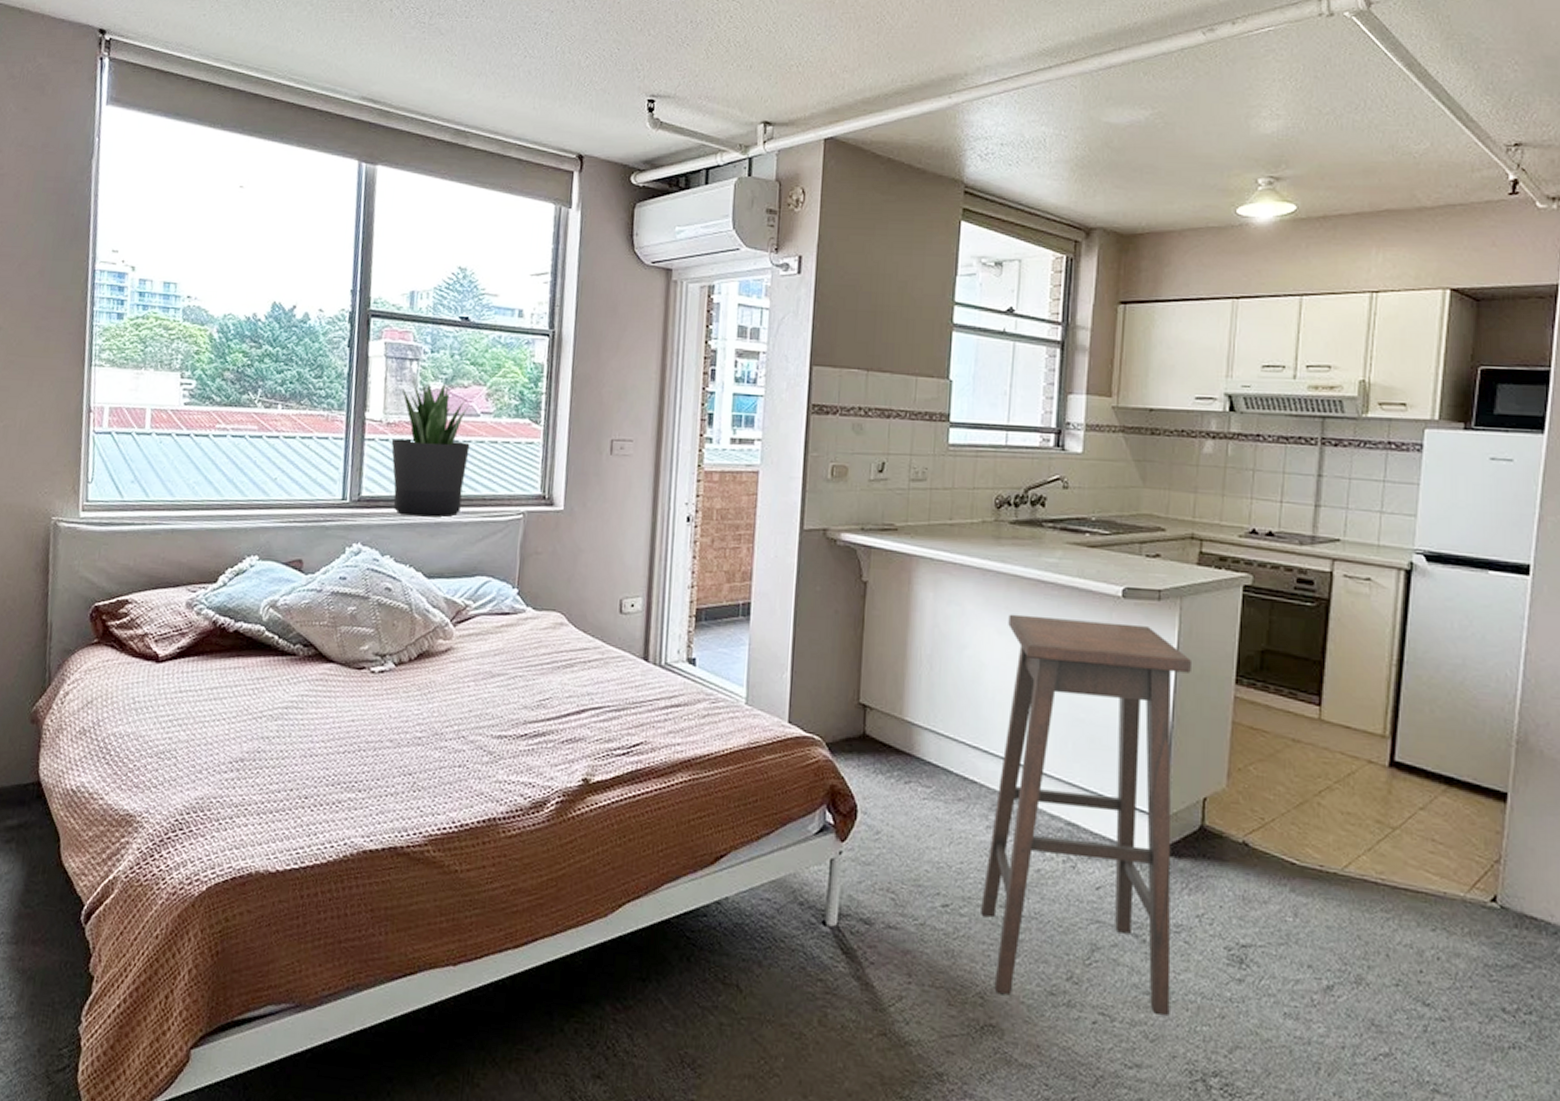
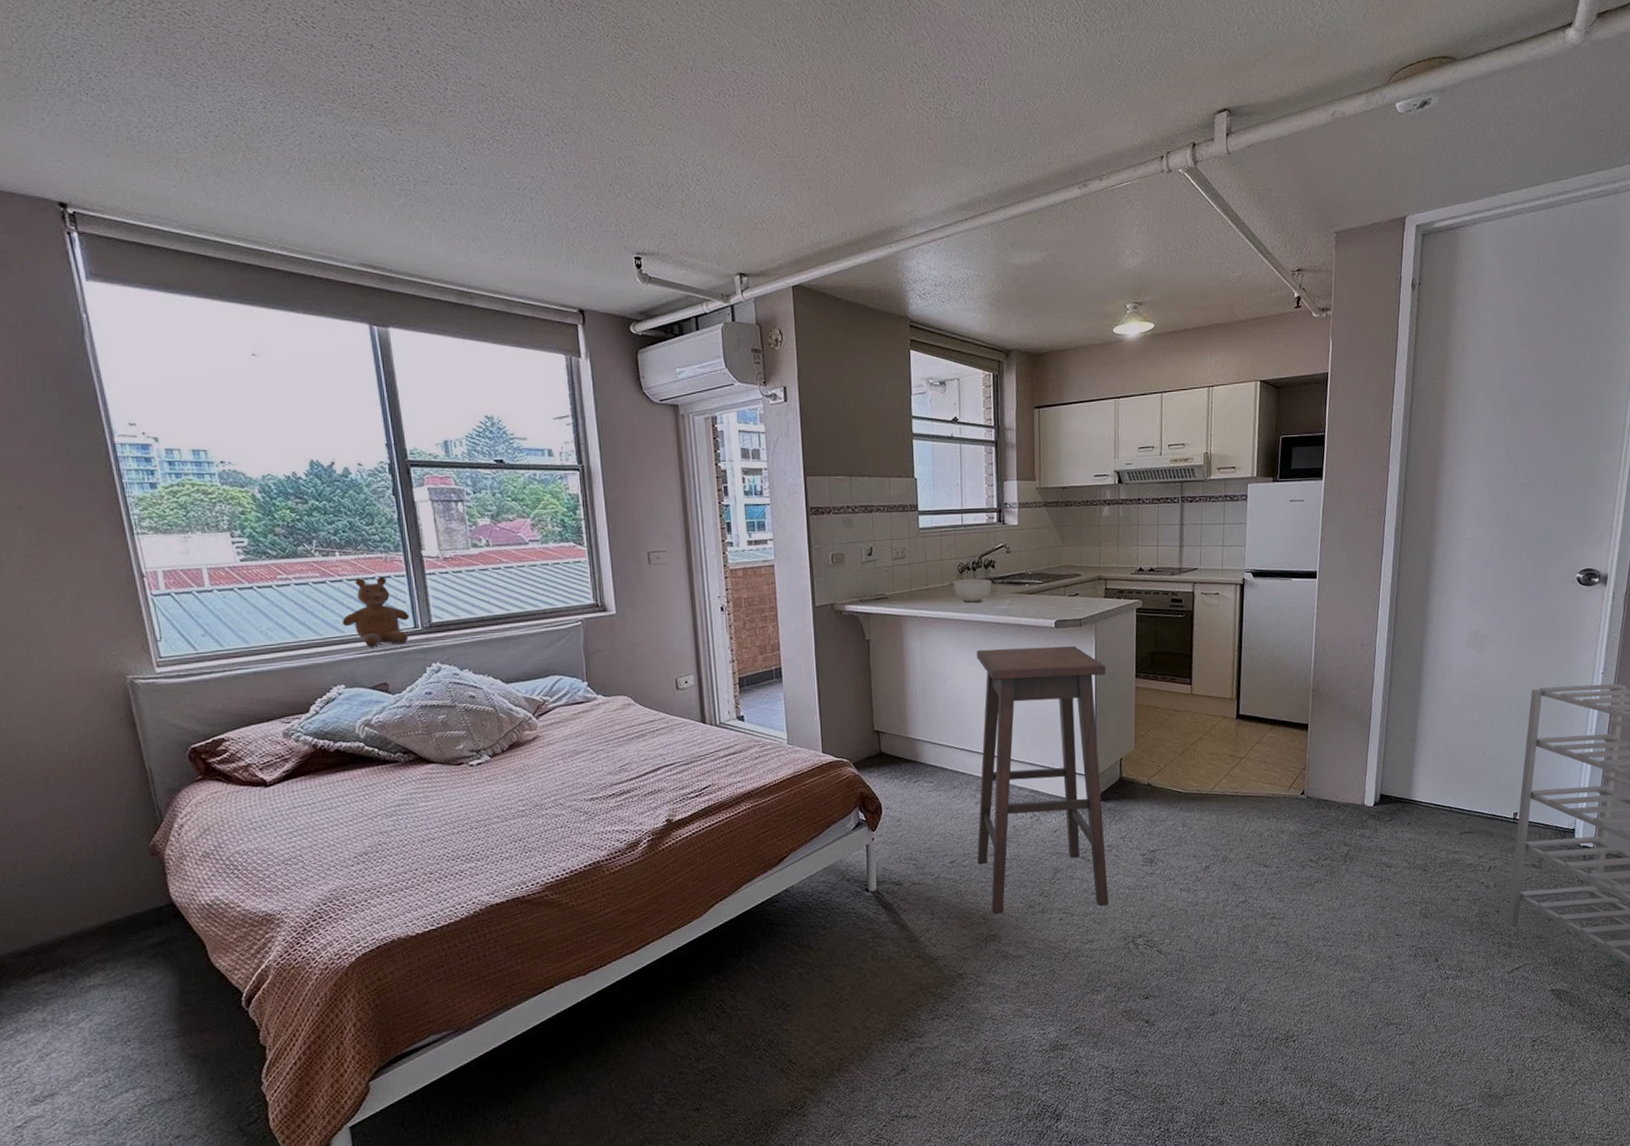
teddy bear: none [269,436,340,517] -> present [342,577,410,647]
planter: present [391,375,470,517] -> none [450,514,525,634]
bowl: none [985,516,1040,550] -> present [952,578,992,603]

